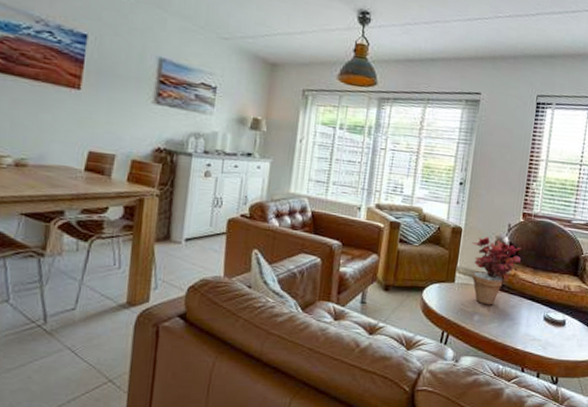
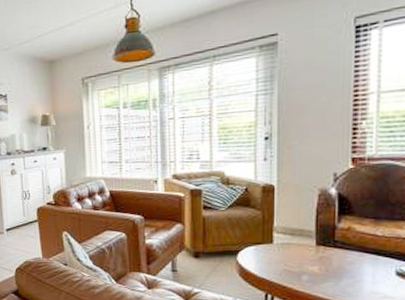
potted plant: present [472,236,522,305] -> none [288,190,356,264]

